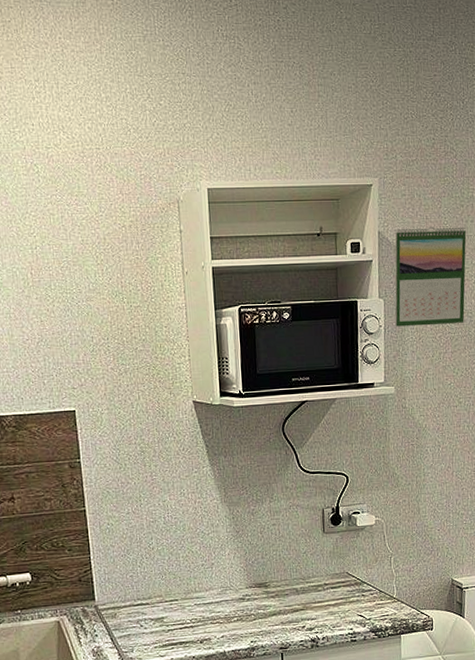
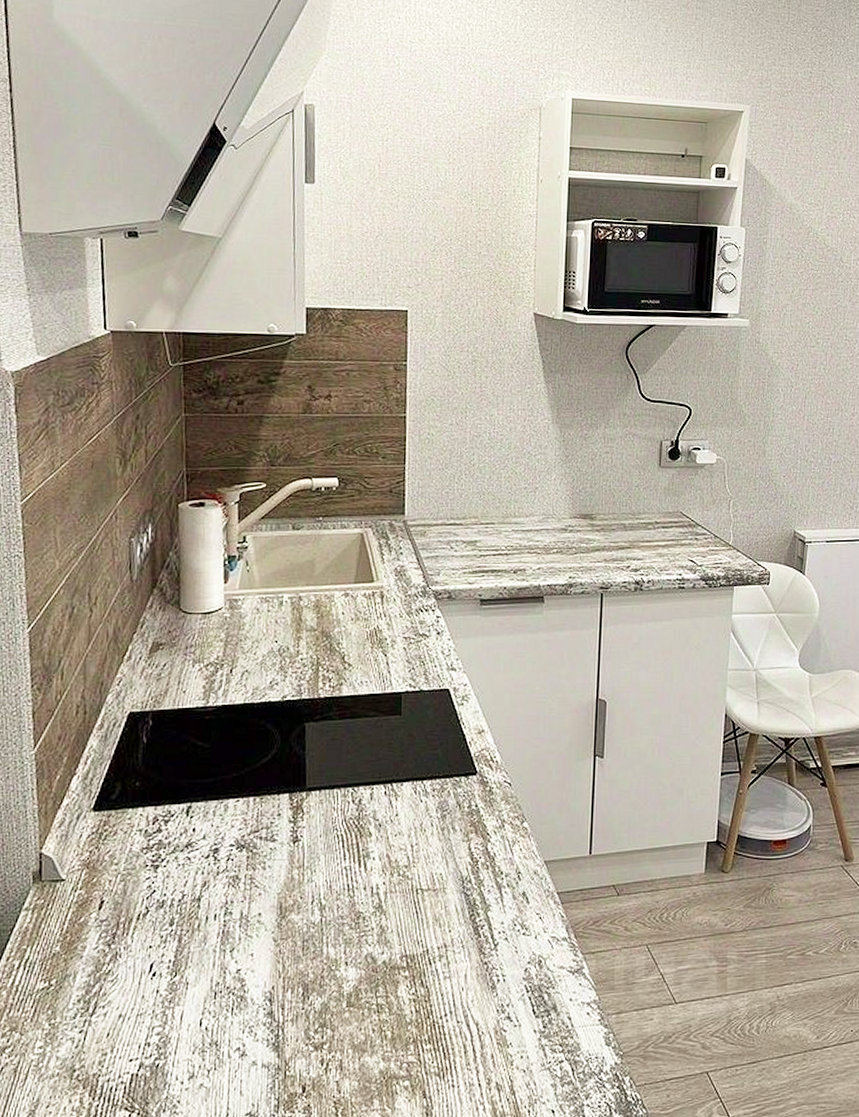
calendar: present [395,226,466,327] -> none [756,159,837,261]

